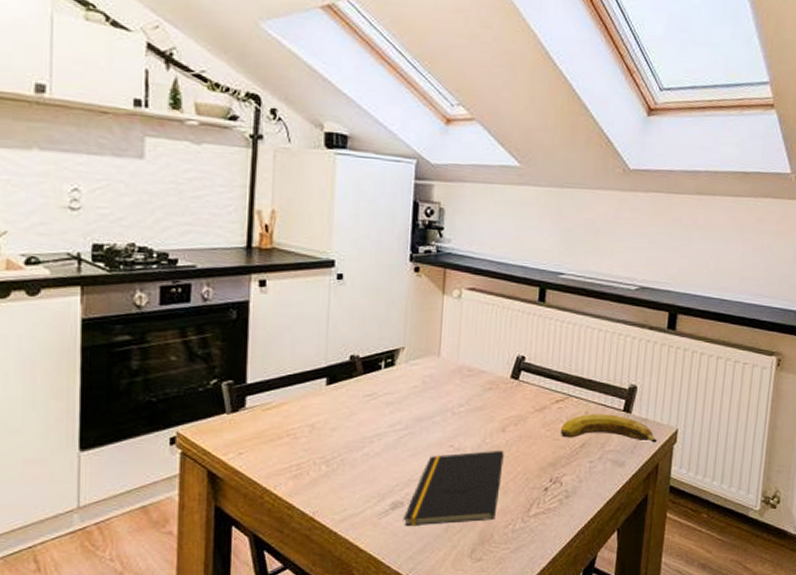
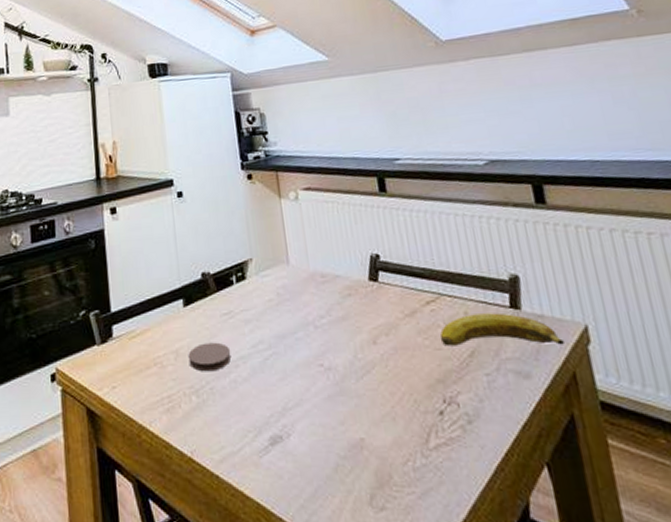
coaster: none [323,419,368,445] -> present [188,342,232,372]
notepad: present [404,450,504,527] -> none [286,366,389,467]

